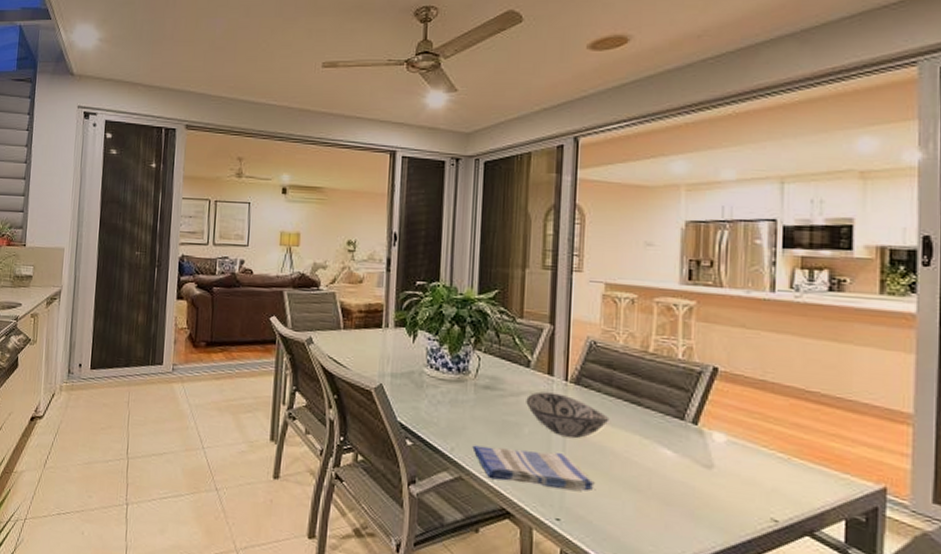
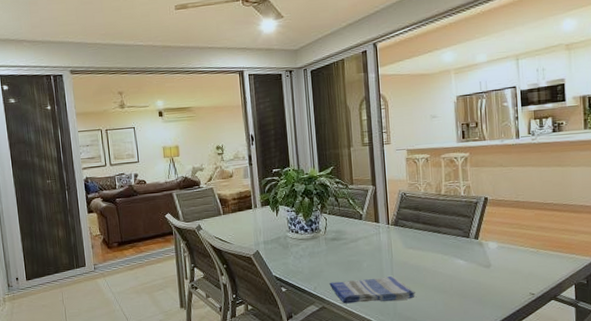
decorative bowl: present [526,391,610,439] -> none [362,234,420,265]

